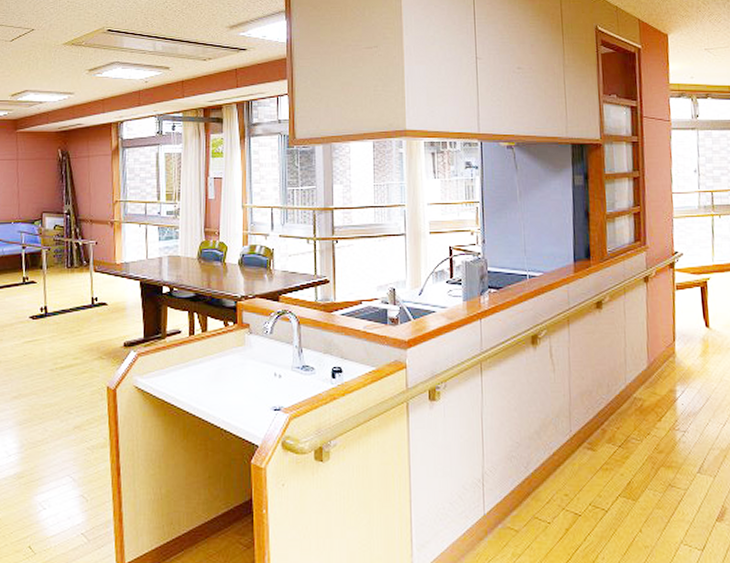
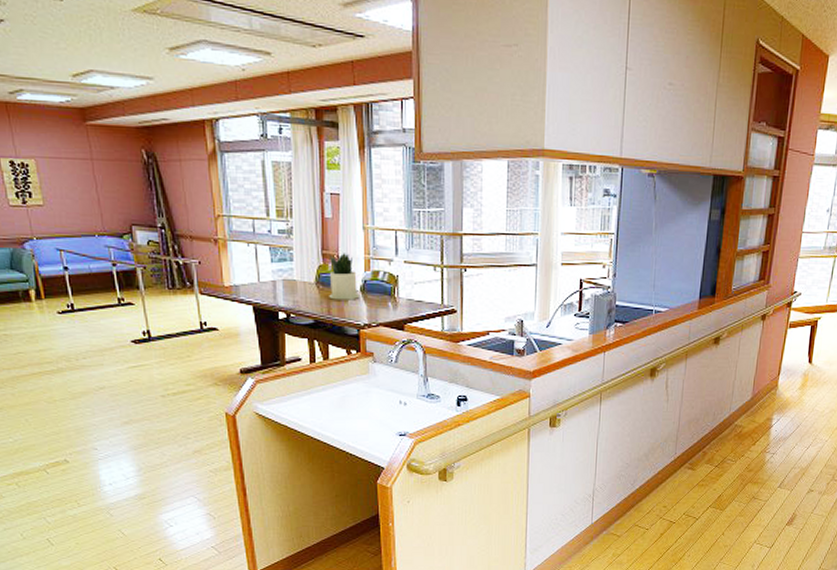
planter: none [209,230,238,274] -> present [328,253,360,300]

